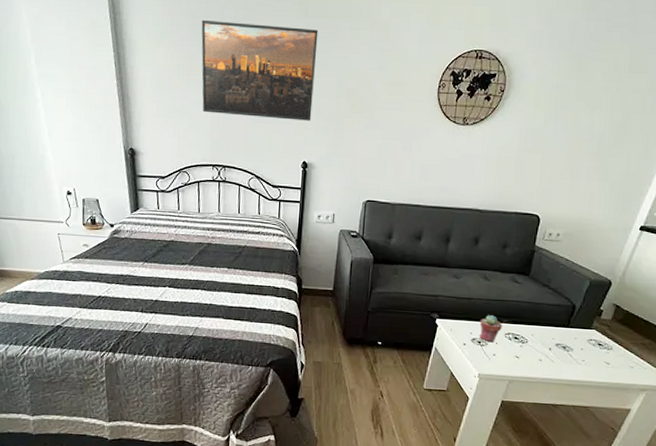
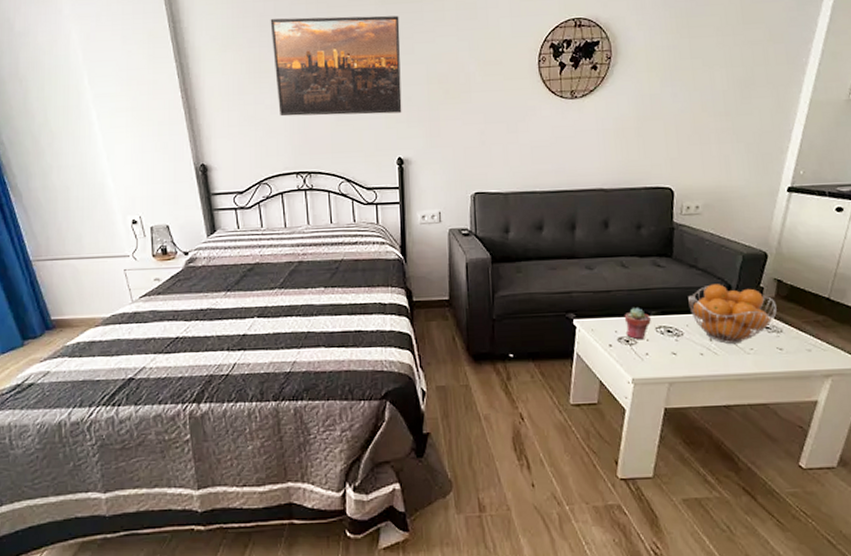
fruit basket: none [536,302,611,356] -> present [688,284,777,345]

